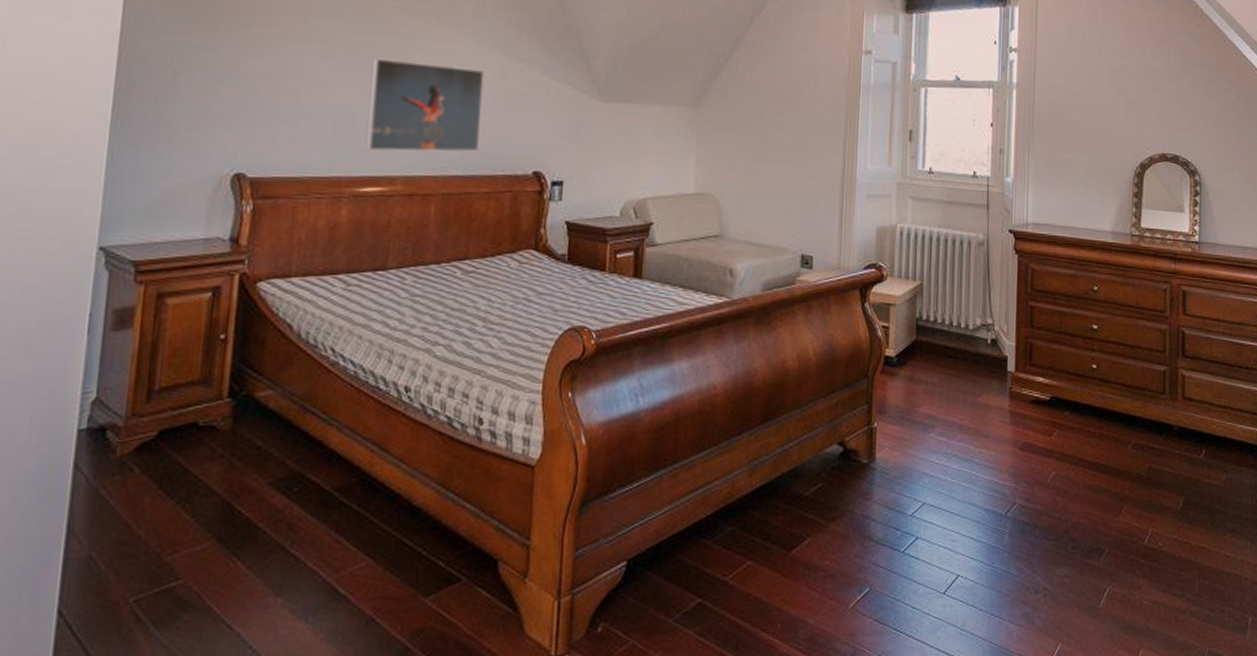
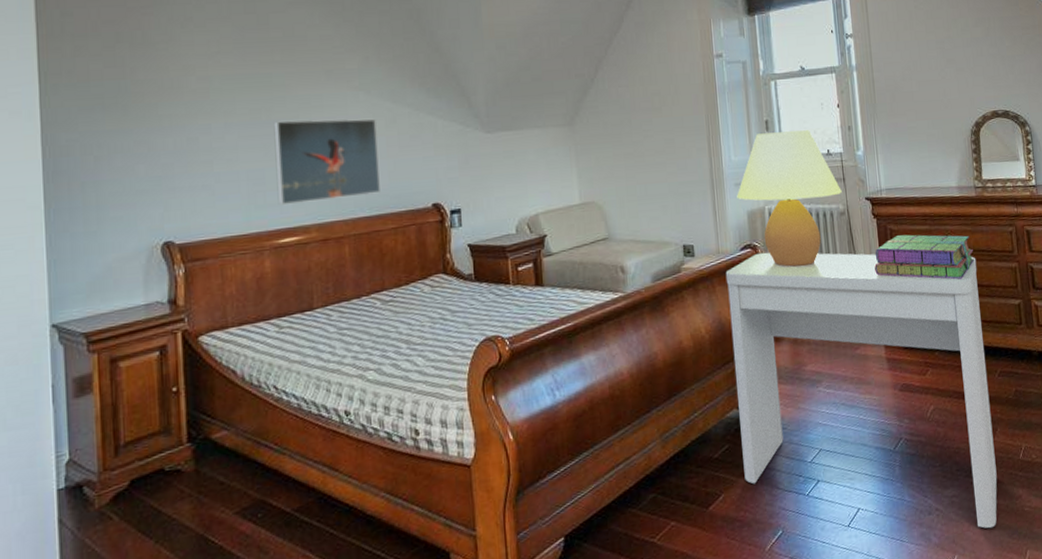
desk: none [835,274,1123,619] -> present [725,252,997,529]
table lamp: none [867,143,984,296] -> present [737,130,842,267]
stack of books: none [1008,277,1121,335] -> present [874,234,974,279]

